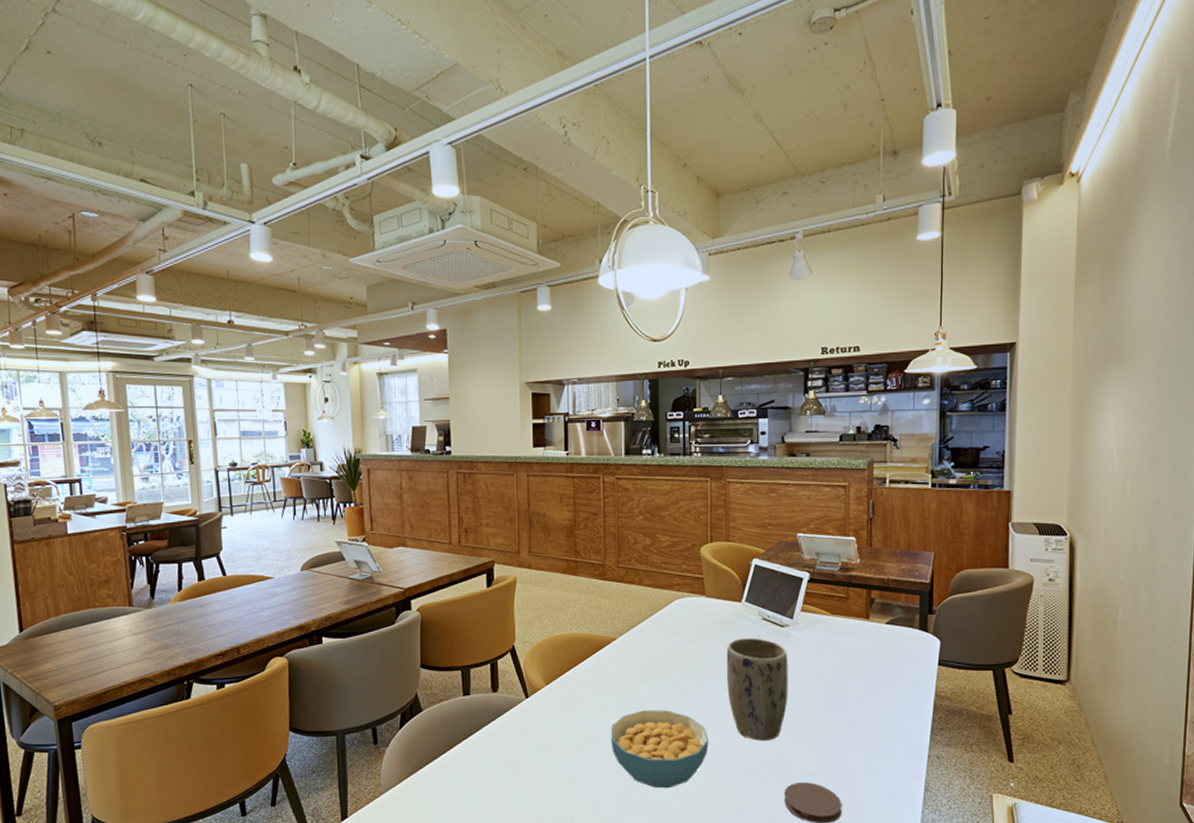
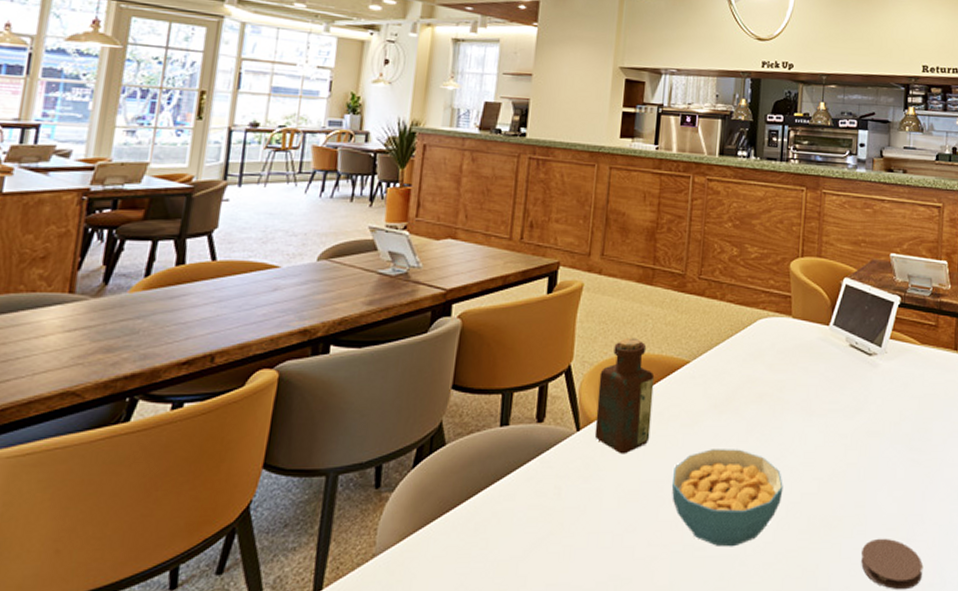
bottle: none [539,620,588,716] -> present [594,337,655,454]
plant pot: present [727,638,788,741] -> none [807,367,874,489]

